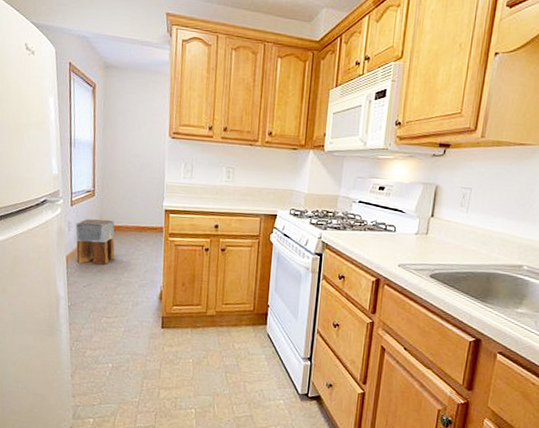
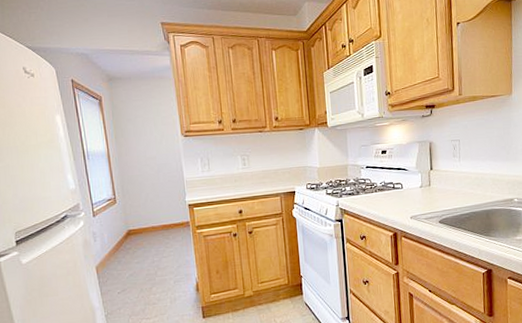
stool: present [75,219,115,265] -> none [101,223,146,272]

